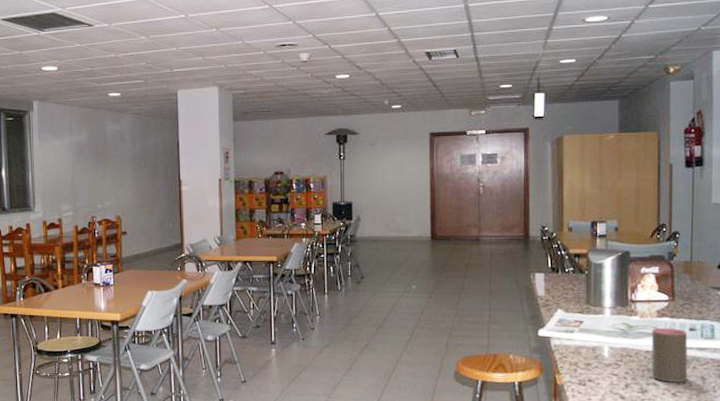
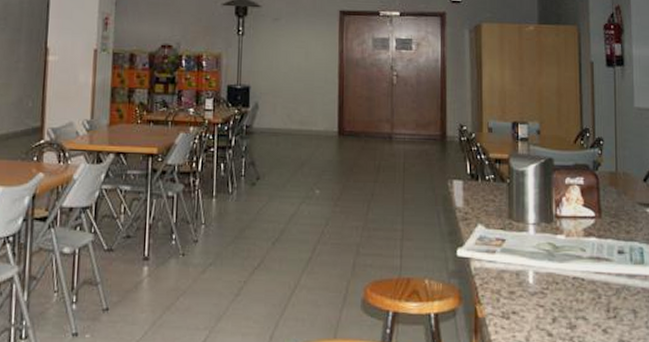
cup: present [651,327,688,382] -> none [578,249,618,316]

